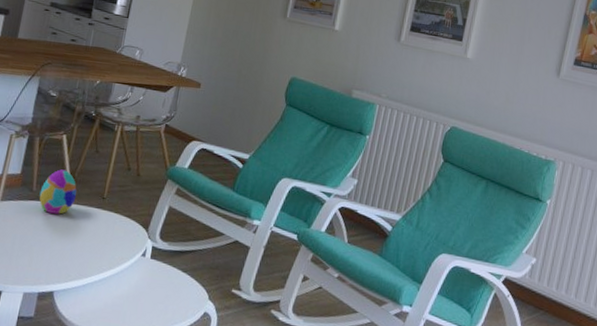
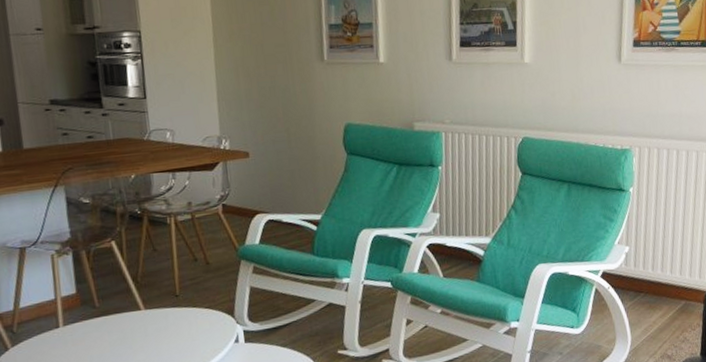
decorative egg: present [39,169,77,214] -> none [104,277,146,326]

